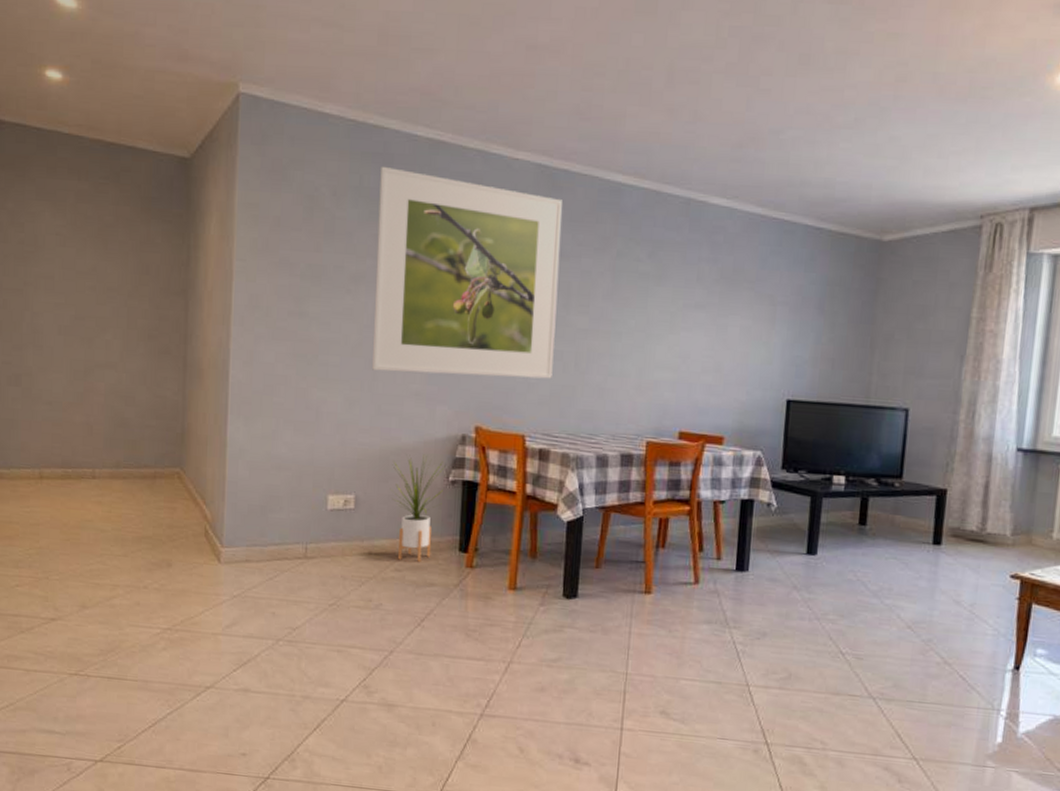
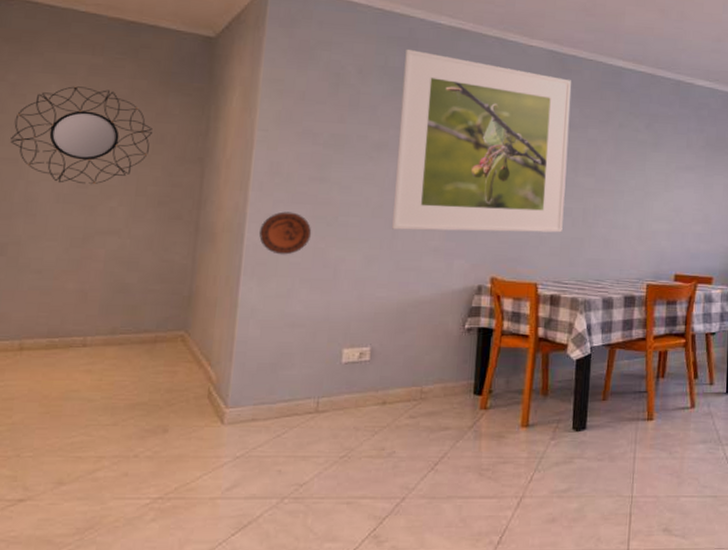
home mirror: none [15,214,138,317] -> present [10,86,153,185]
decorative plate: none [243,348,293,395] -> present [259,211,312,255]
house plant: present [391,454,446,562] -> none [407,305,462,407]

